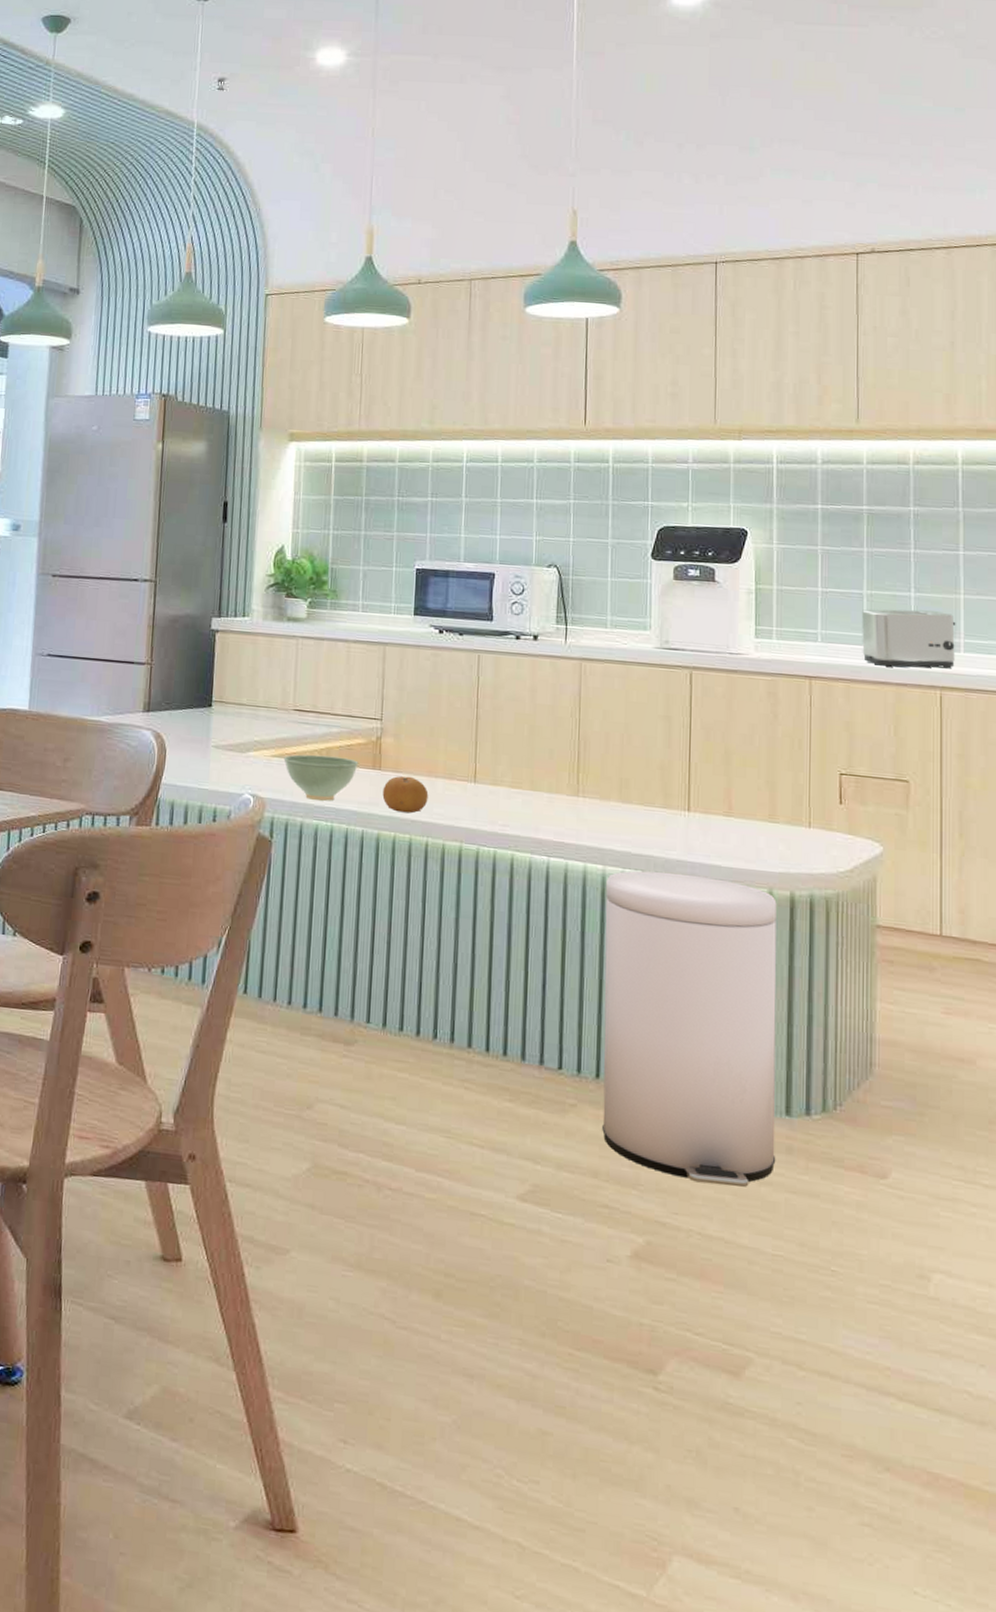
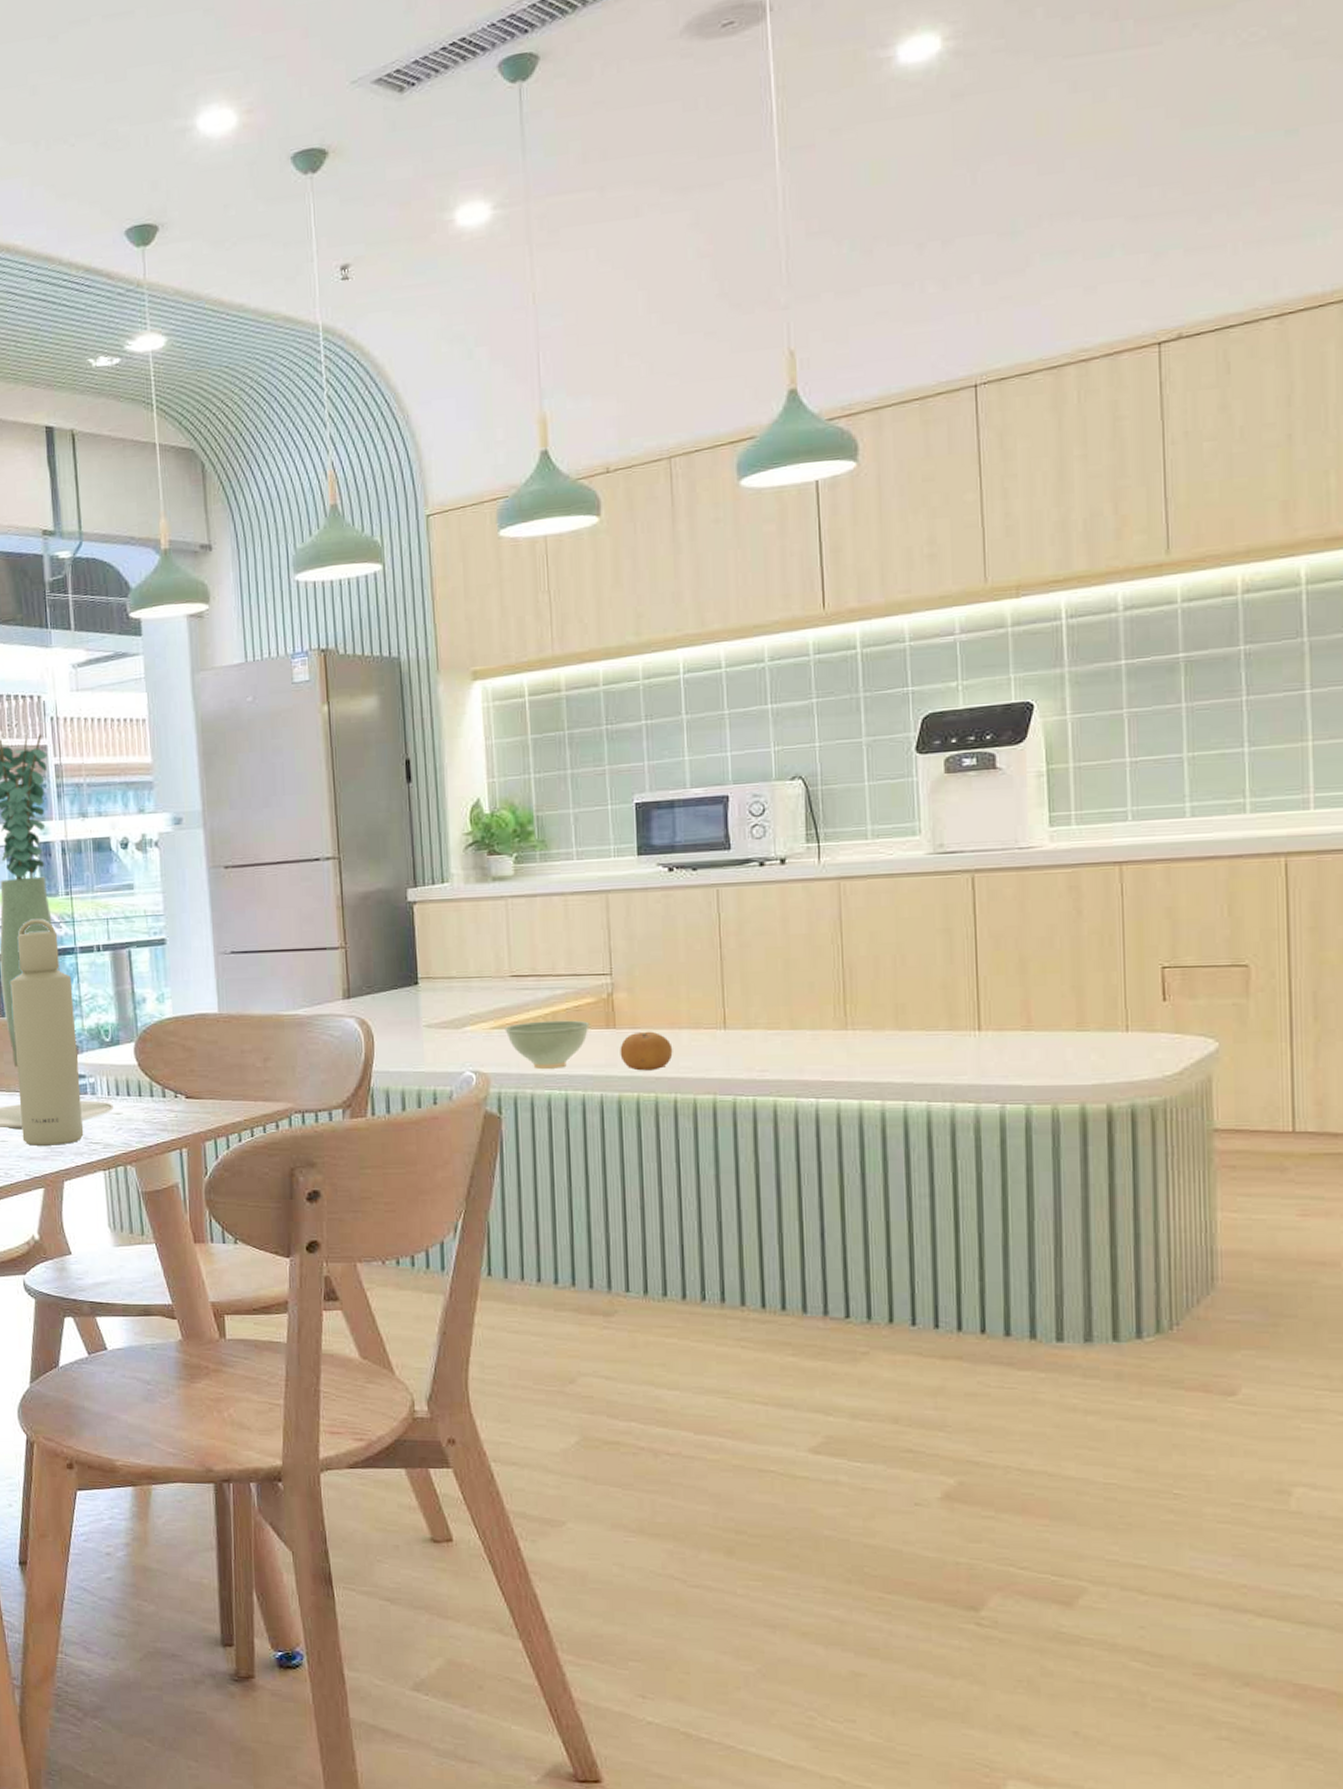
pedal bin: present [602,870,777,1187] -> none [886,1098,1104,1419]
toaster: present [861,608,956,669] -> none [1181,765,1304,839]

